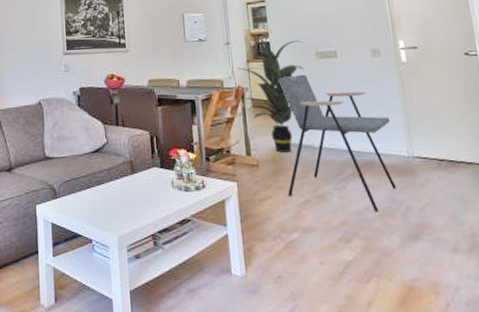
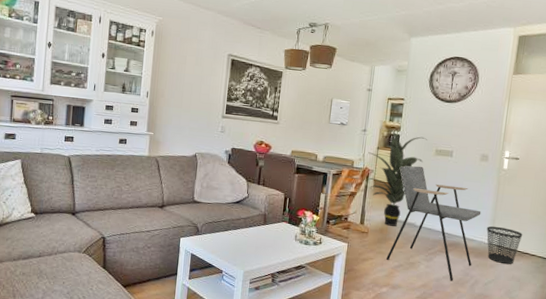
wastebasket: none [402,133,450,180] -> present [486,226,523,265]

